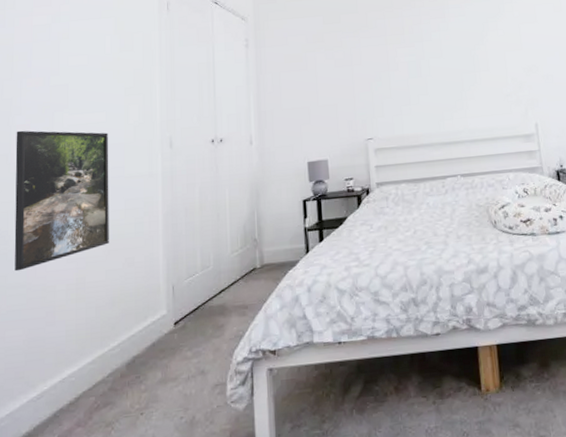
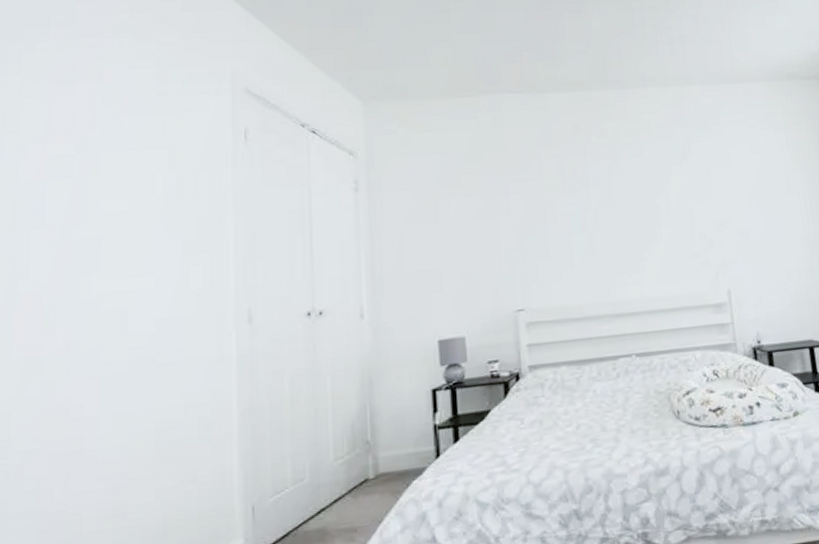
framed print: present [14,130,109,272] -> none [18,300,161,495]

